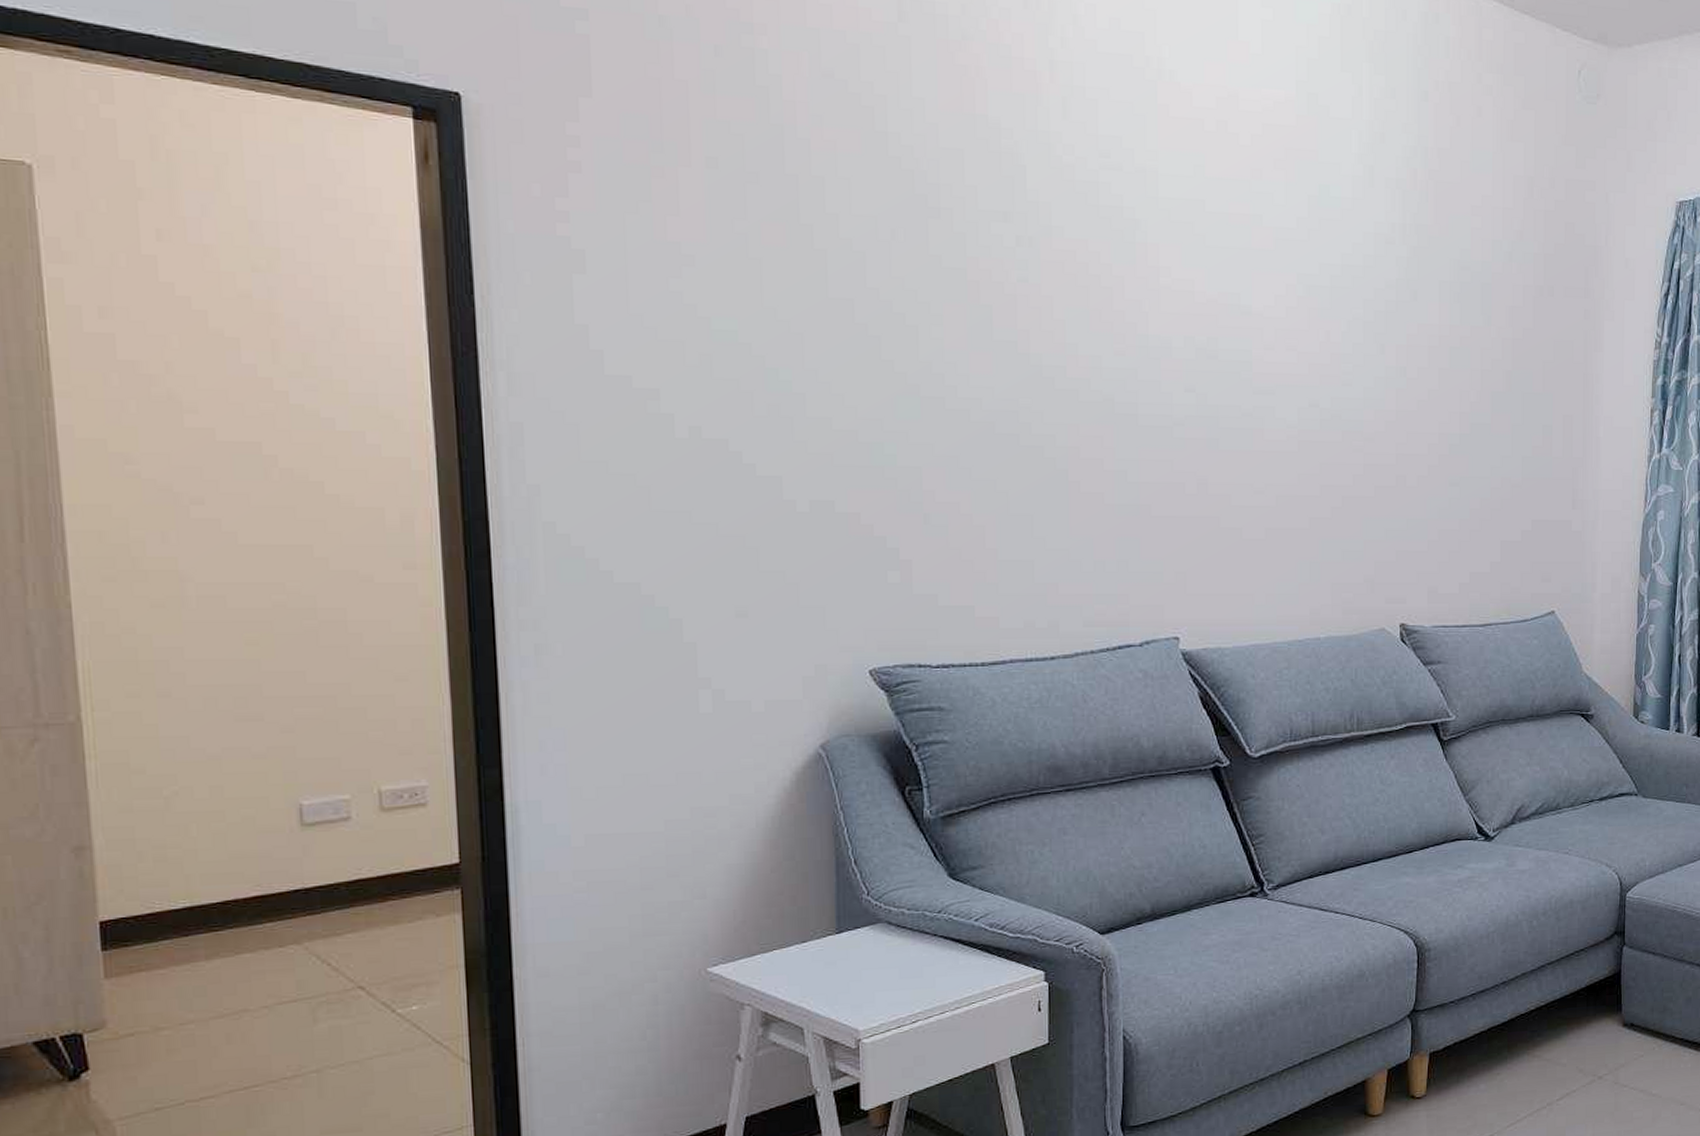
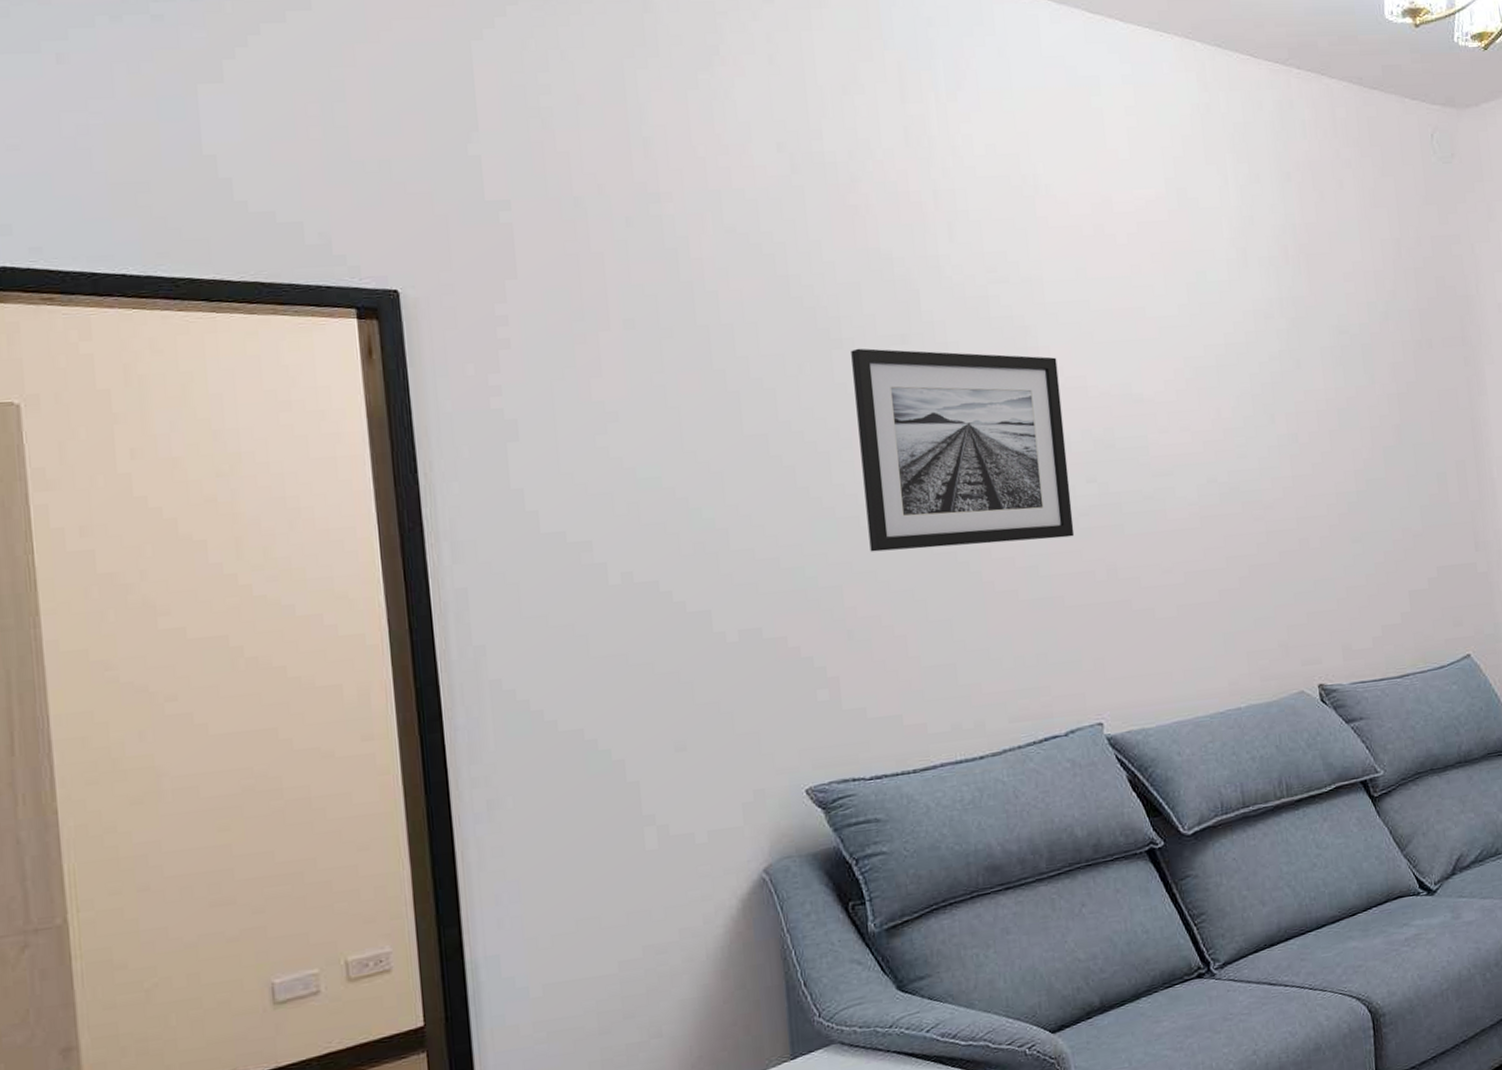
wall art: none [949,220,1168,446] -> present [851,348,1075,552]

